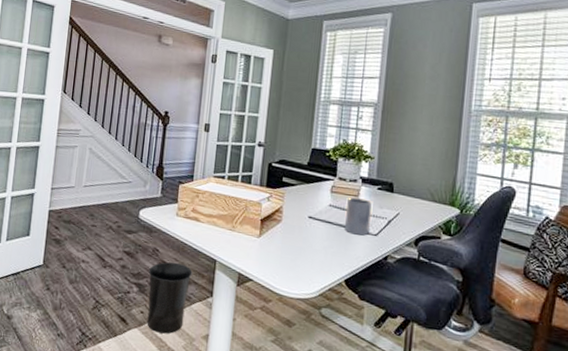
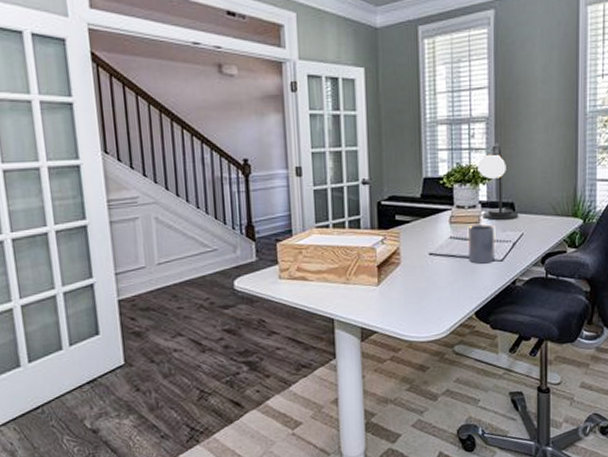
waste bin: present [147,262,193,334] -> none [257,330,309,409]
desk lamp: none [362,126,397,198] -> present [478,142,519,220]

